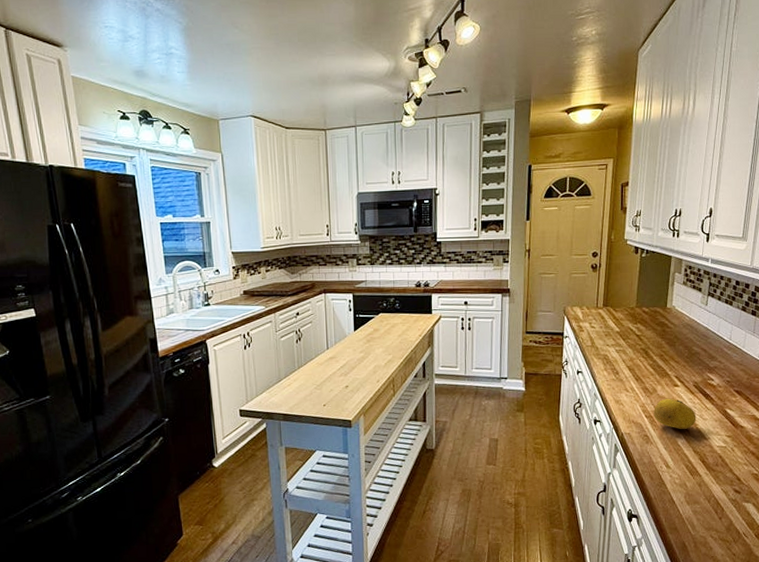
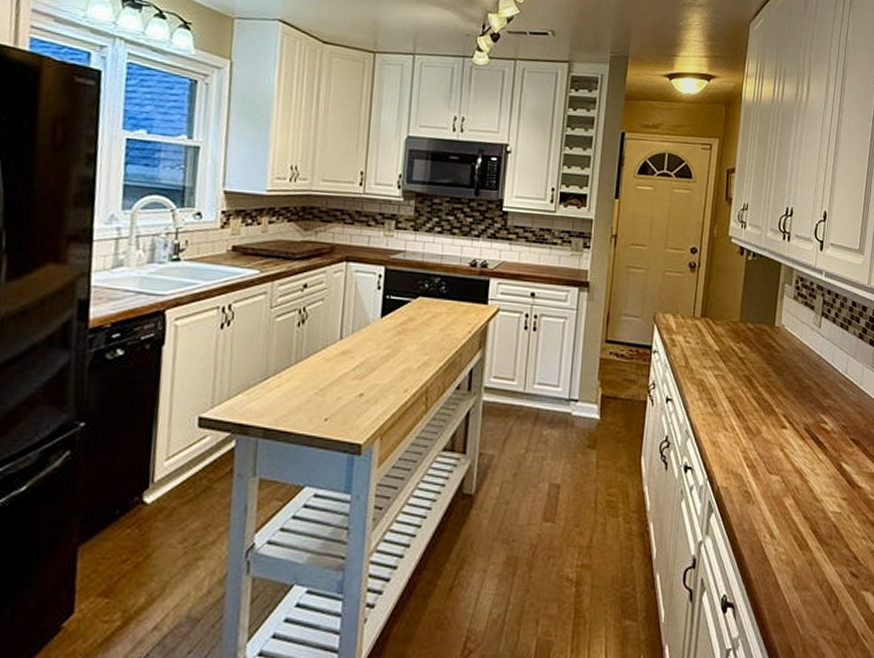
fruit: present [654,398,696,430] -> none [757,443,807,487]

